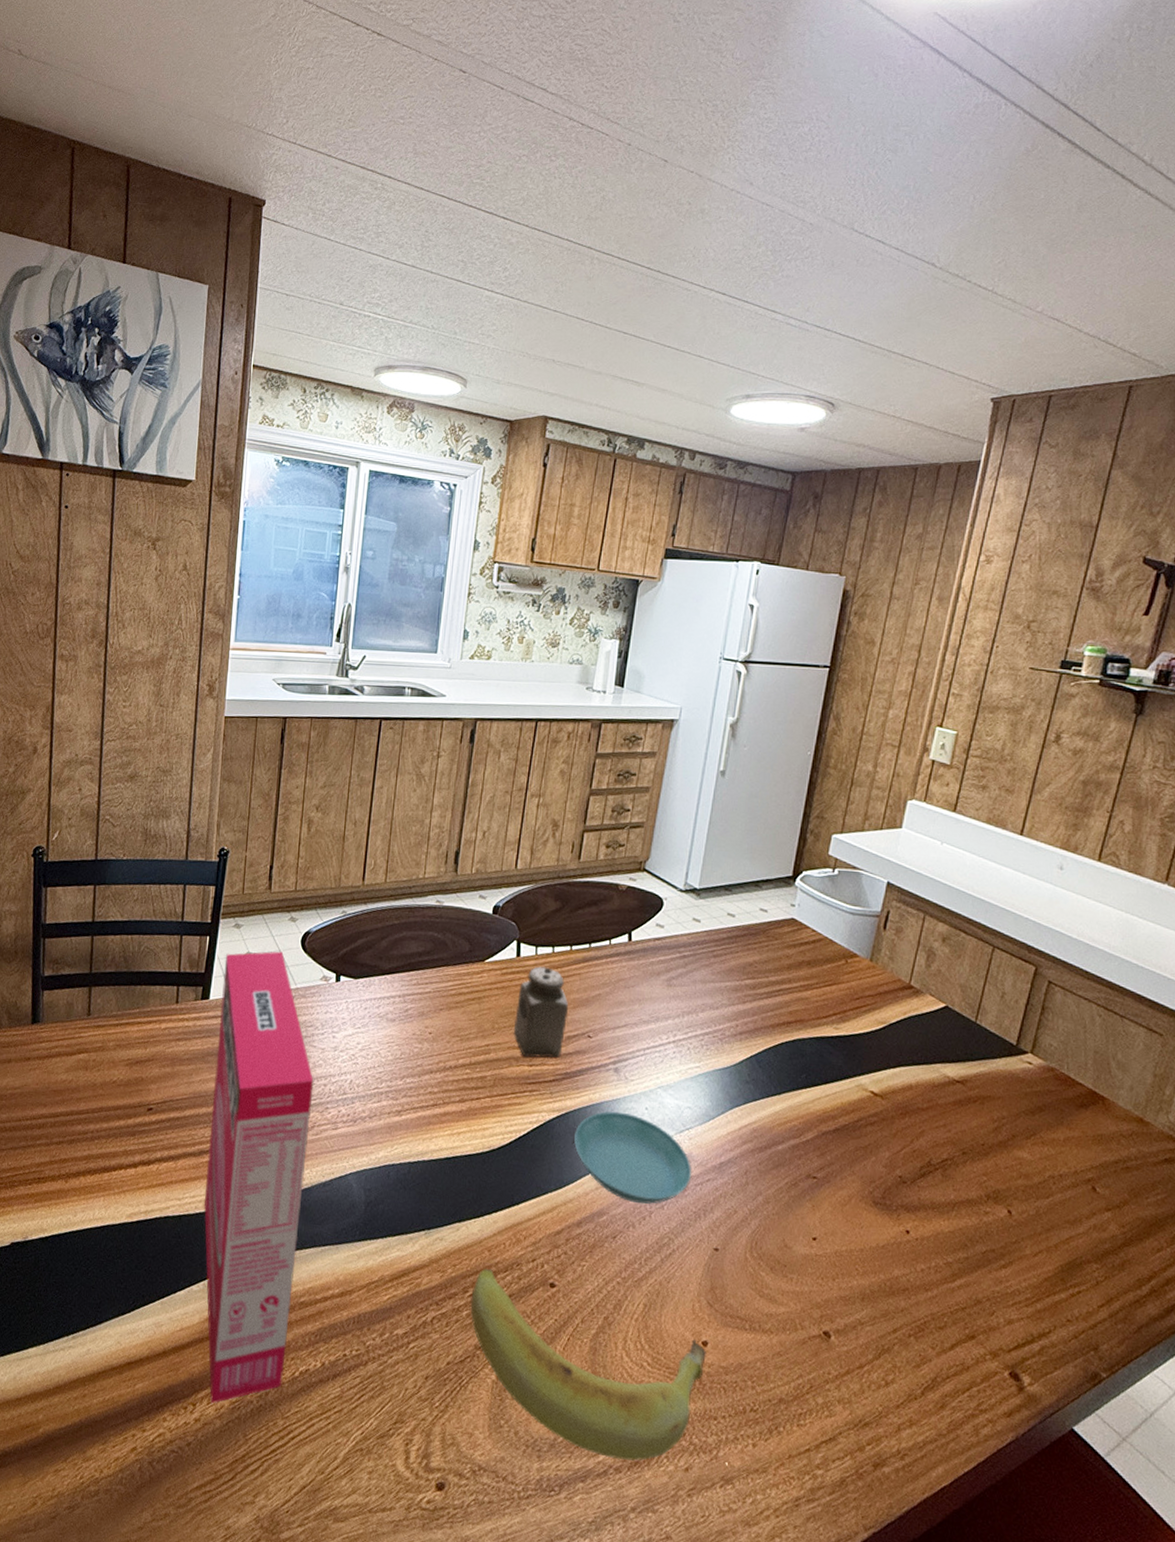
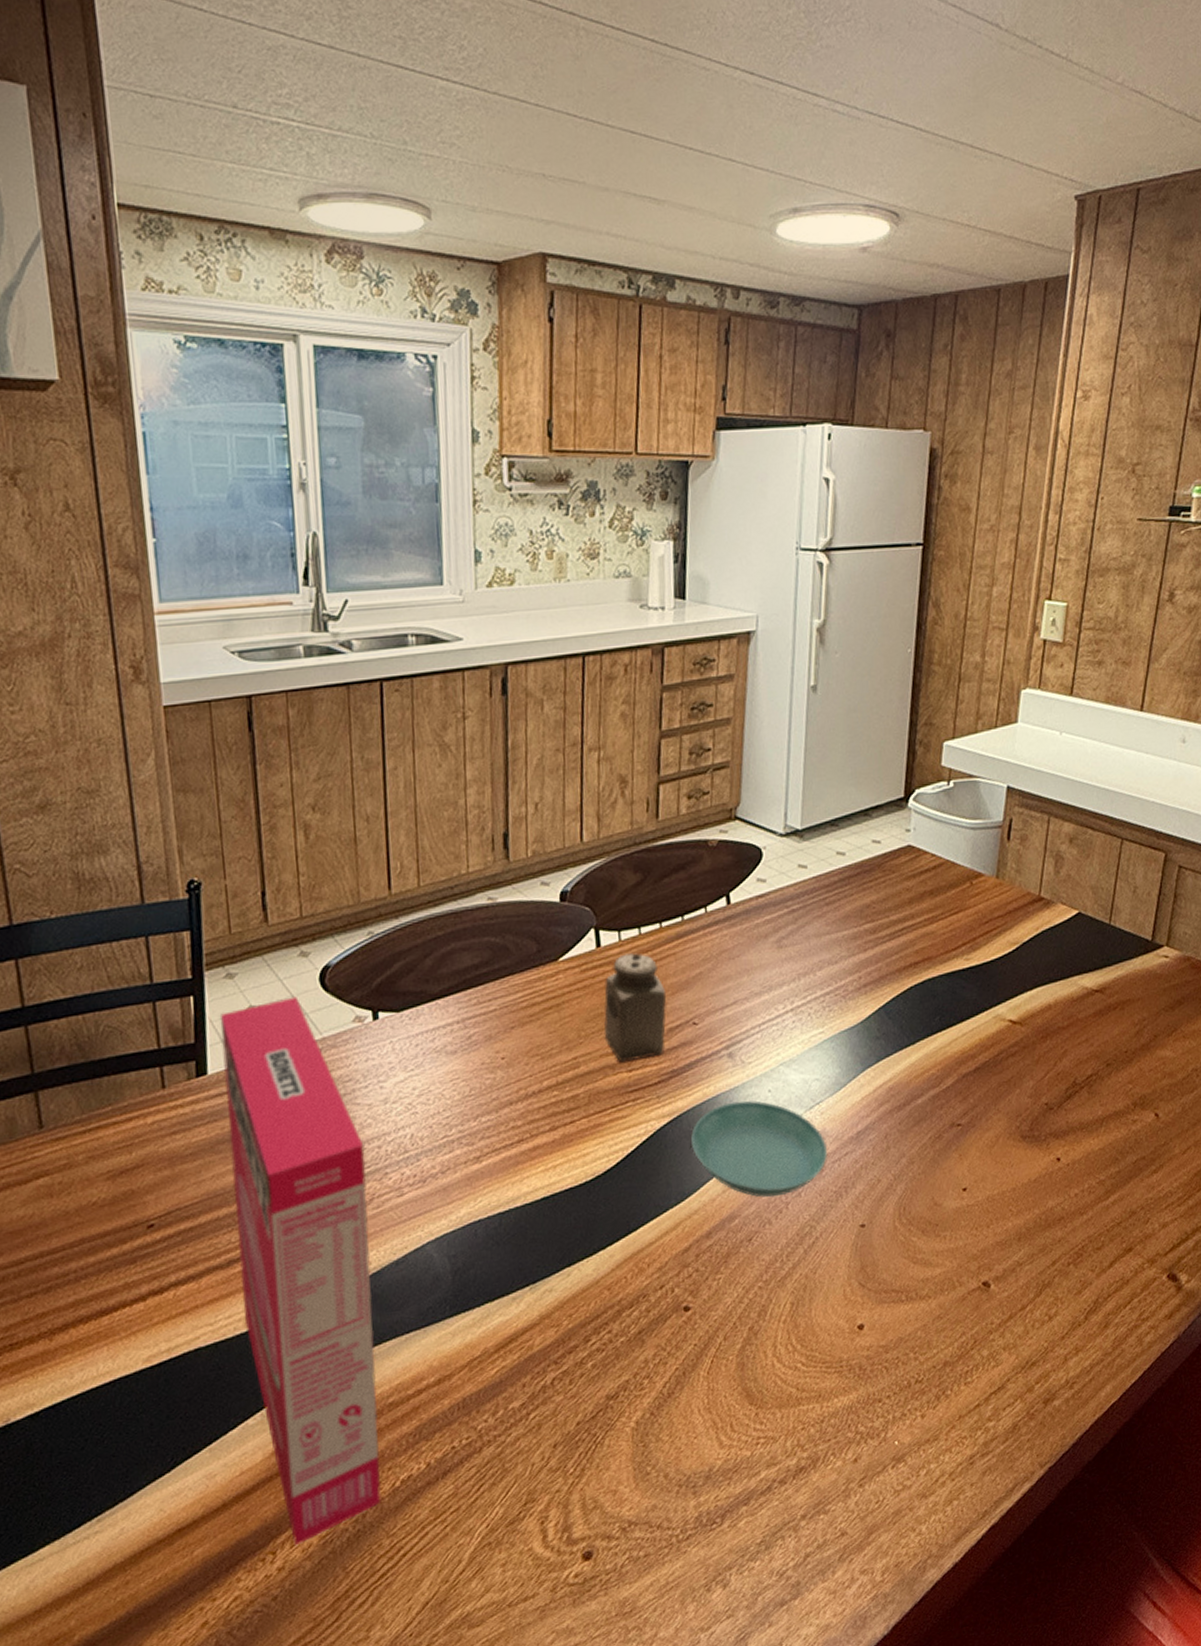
banana: present [470,1268,706,1461] -> none [594,1308,864,1473]

